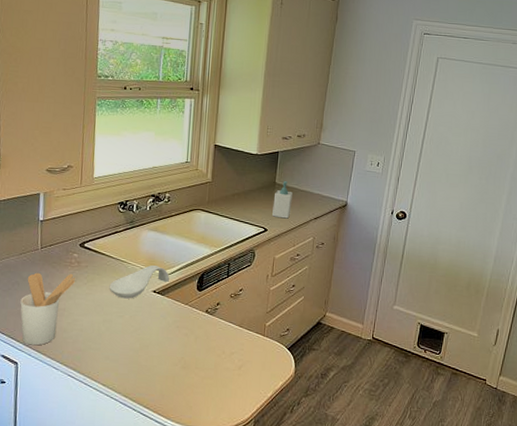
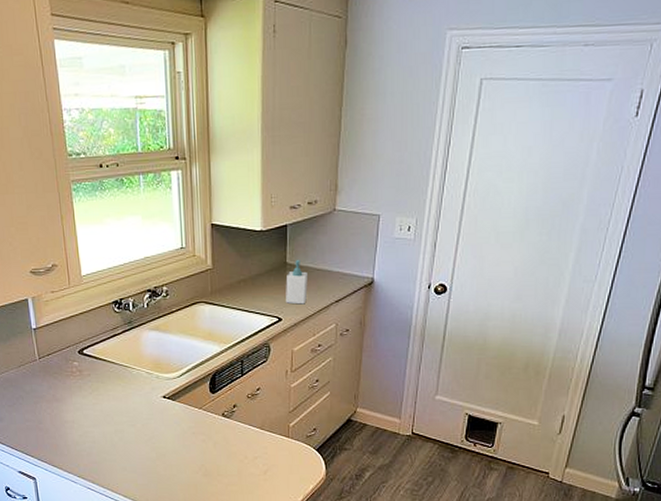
utensil holder: present [20,272,76,346] -> none [27,384,81,460]
spoon rest: present [109,264,169,299] -> none [115,368,178,407]

